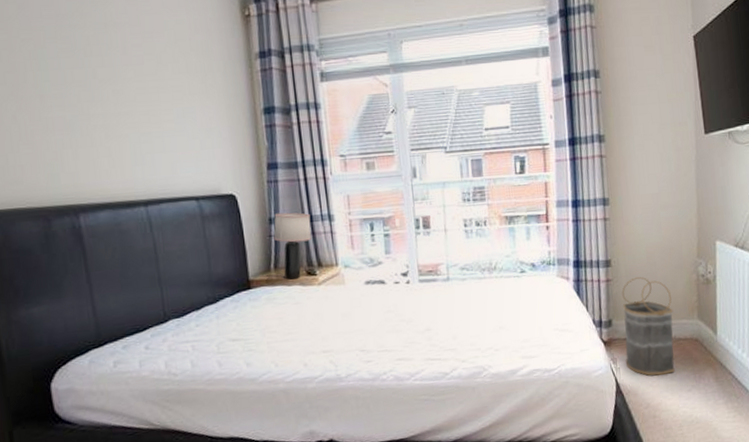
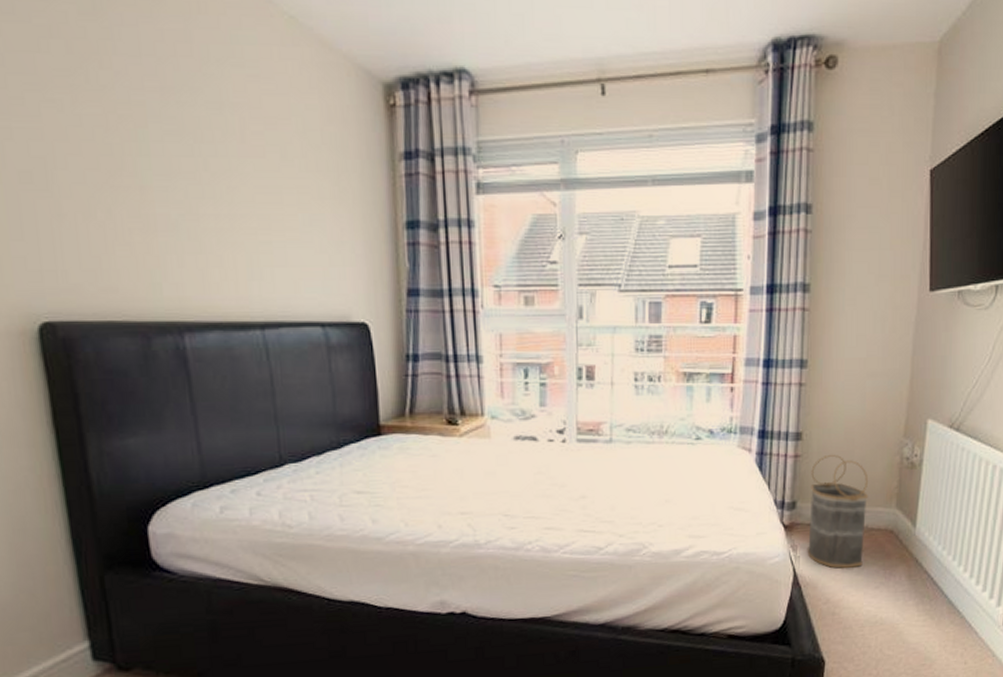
table lamp: present [273,212,311,281] -> none [410,349,455,429]

